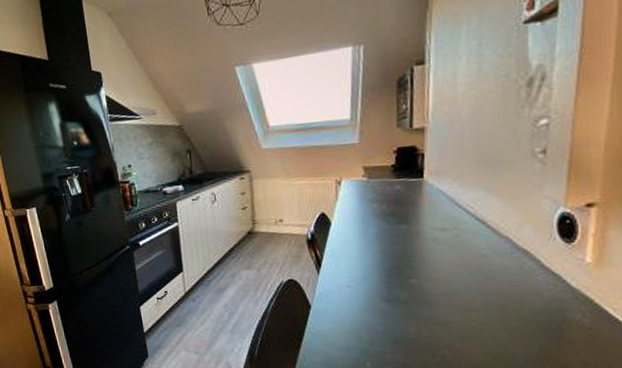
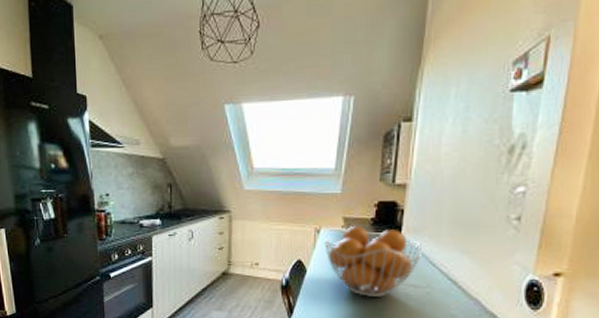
fruit basket: none [346,173,447,244] -> present [325,225,423,297]

